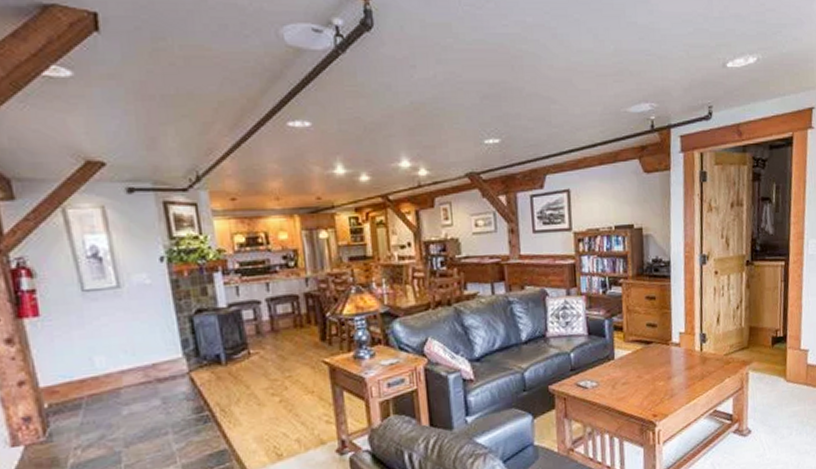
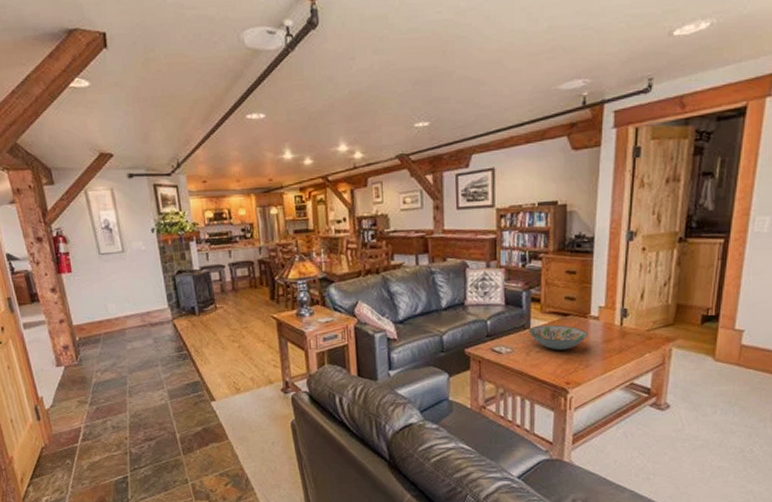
decorative bowl: none [613,353,671,381] -> present [529,324,588,350]

